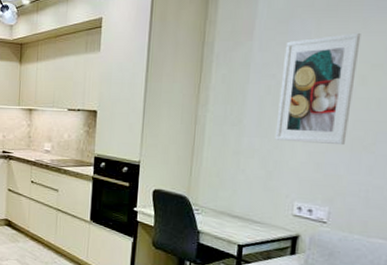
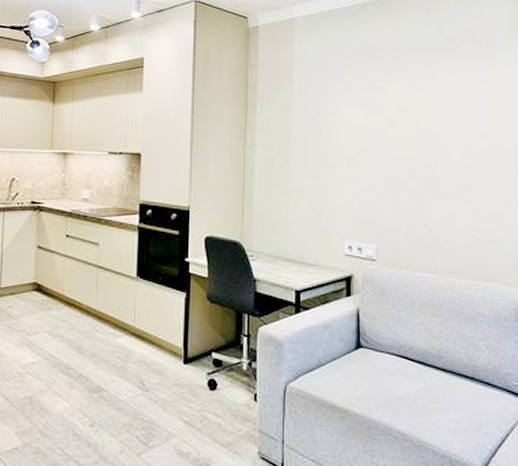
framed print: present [275,32,361,146] -> none [320,79,385,183]

